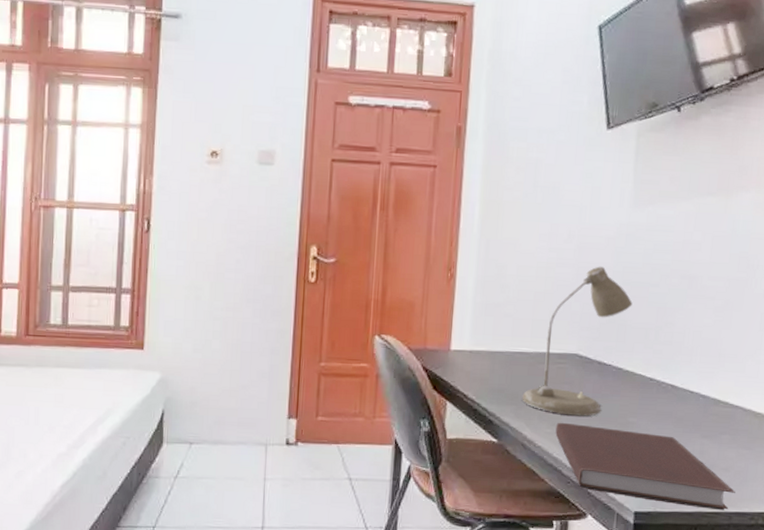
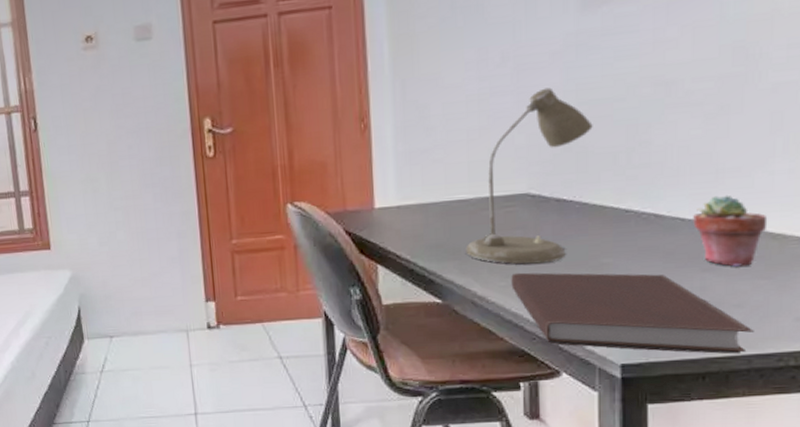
potted succulent: none [699,375,753,437] -> present [693,195,768,267]

